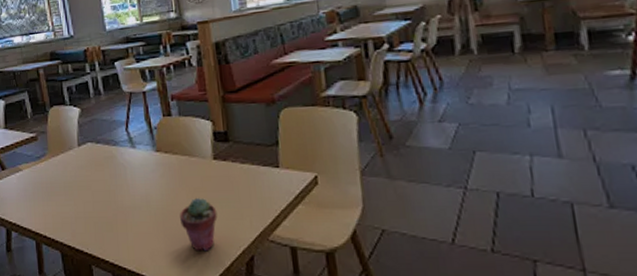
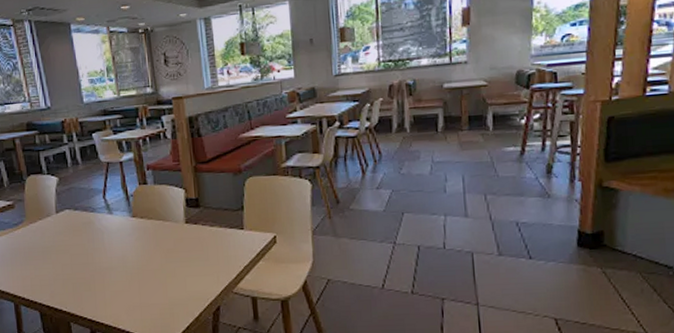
potted succulent: present [180,197,218,252] -> none [154,257,188,305]

